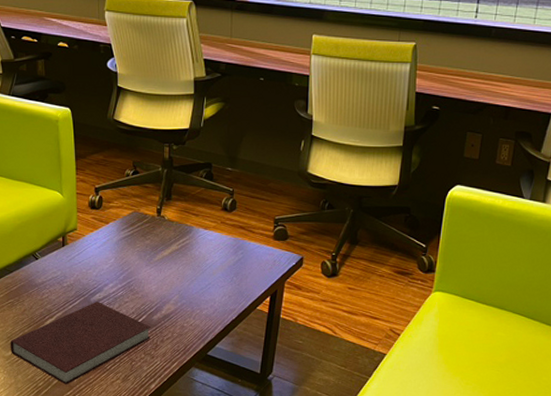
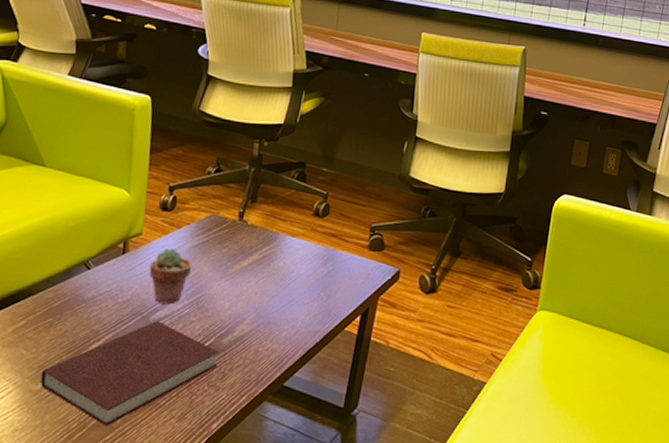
potted succulent: none [86,241,122,288] -> present [149,248,193,305]

